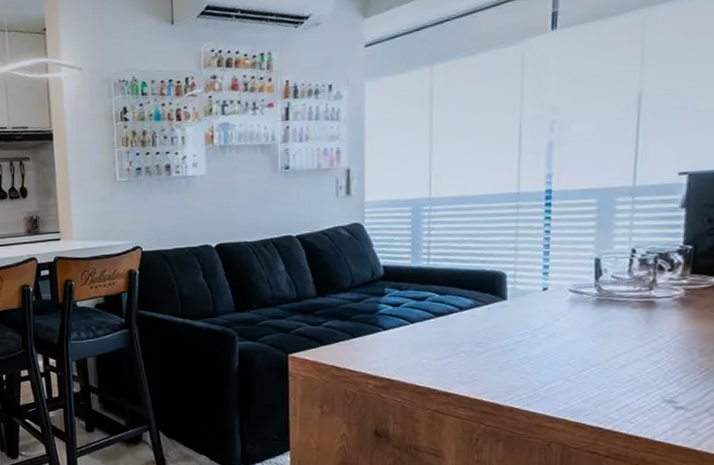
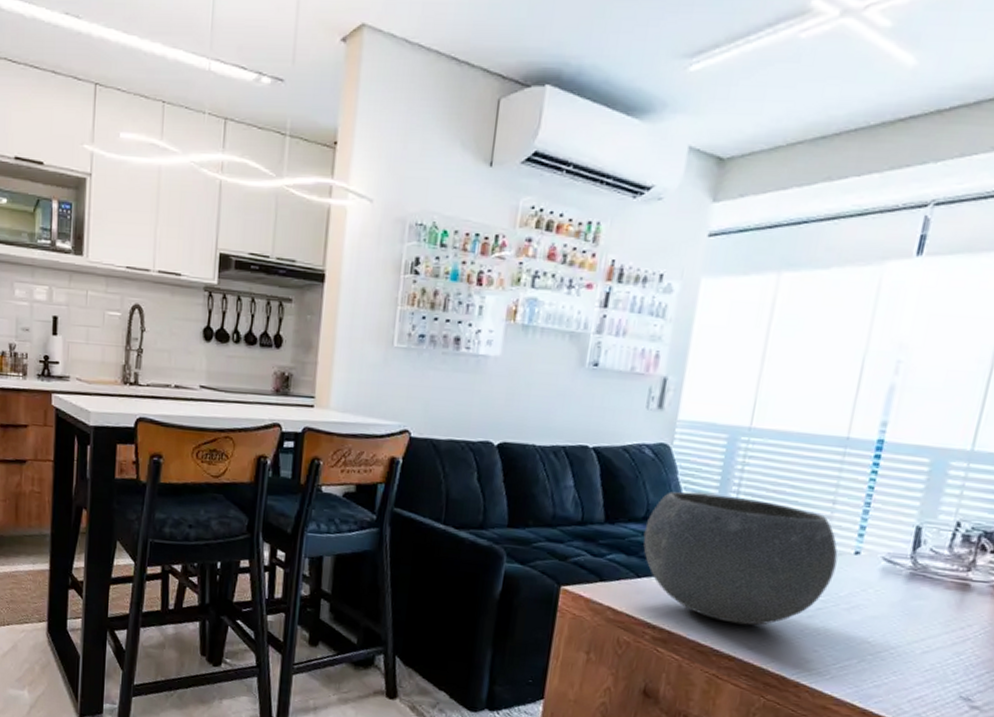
bowl: none [352,257,528,365] -> present [643,491,838,626]

